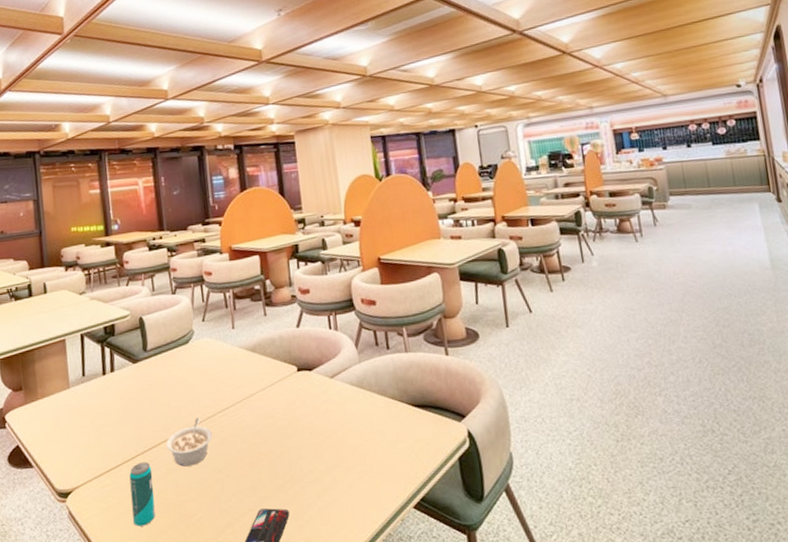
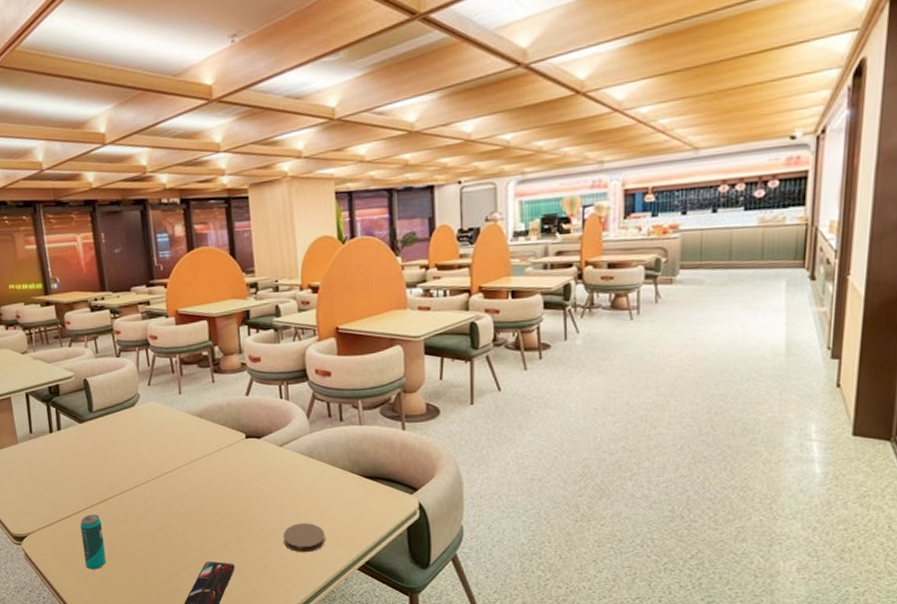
legume: present [166,418,213,467] -> none [114,477,160,520]
coaster: none [337,459,380,493] -> present [283,523,325,553]

